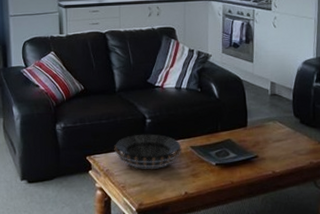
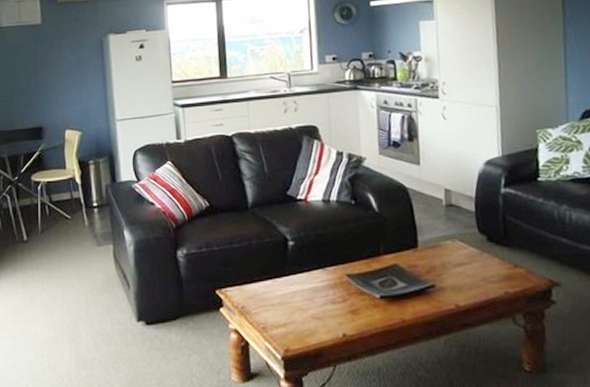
decorative bowl: present [114,134,182,169] -> none [249,259,336,305]

